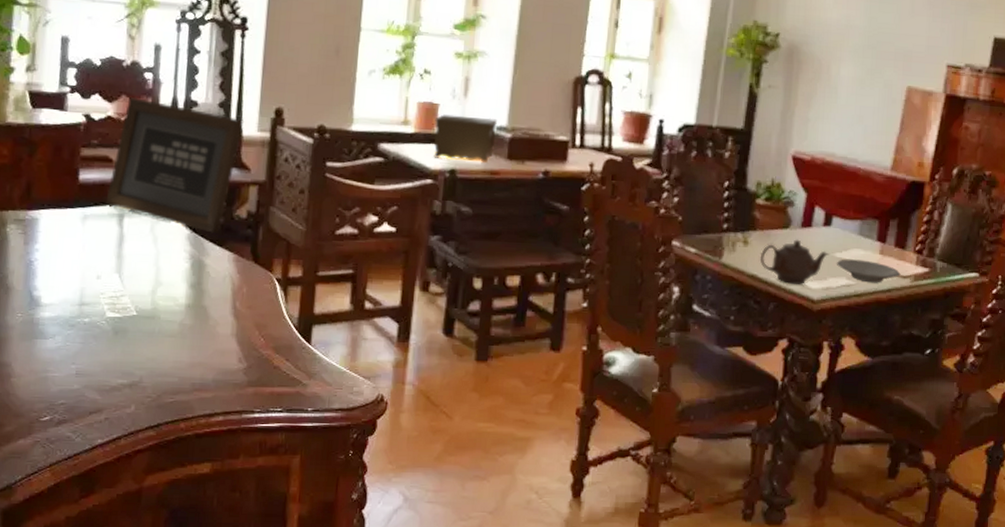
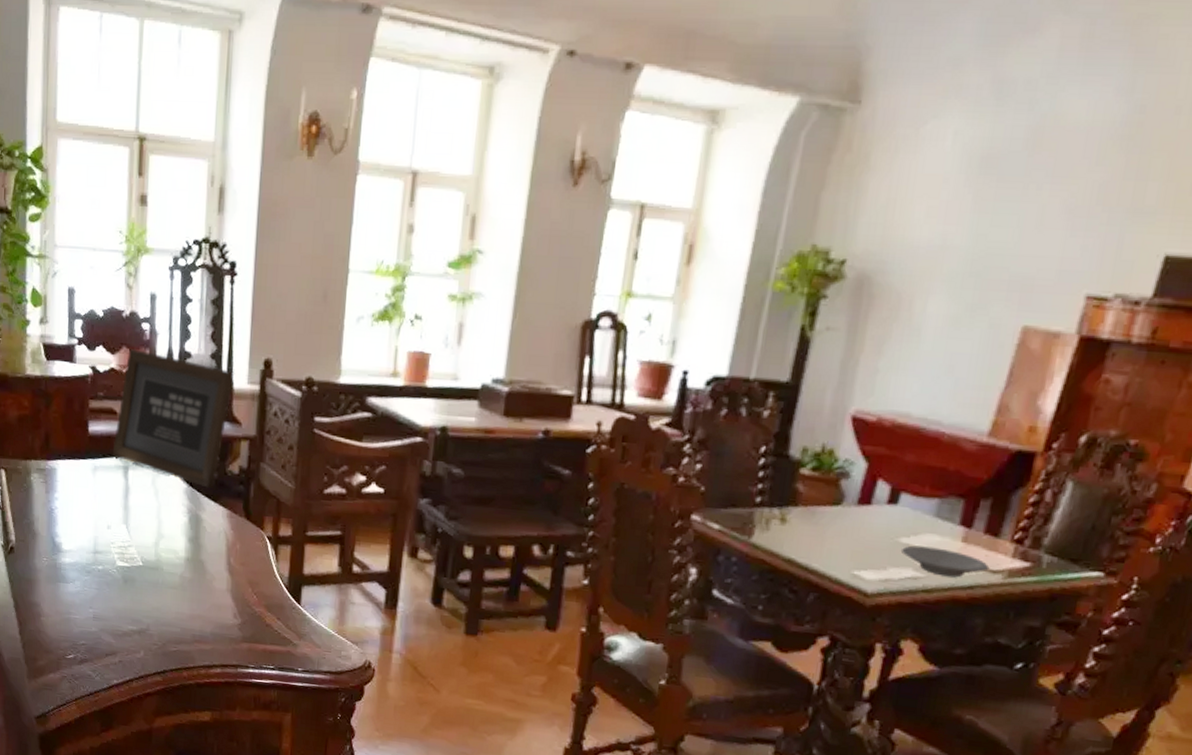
decorative box: present [433,114,497,163] -> none [424,365,493,420]
teapot: present [760,239,829,284] -> none [800,519,893,573]

